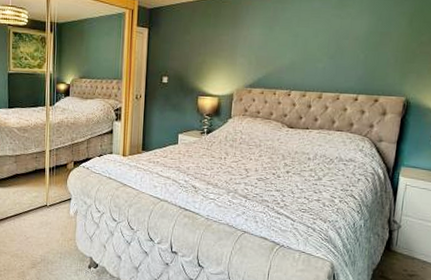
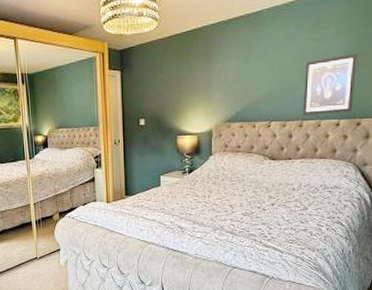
wall art: none [322,32,379,89] -> present [302,53,358,116]

